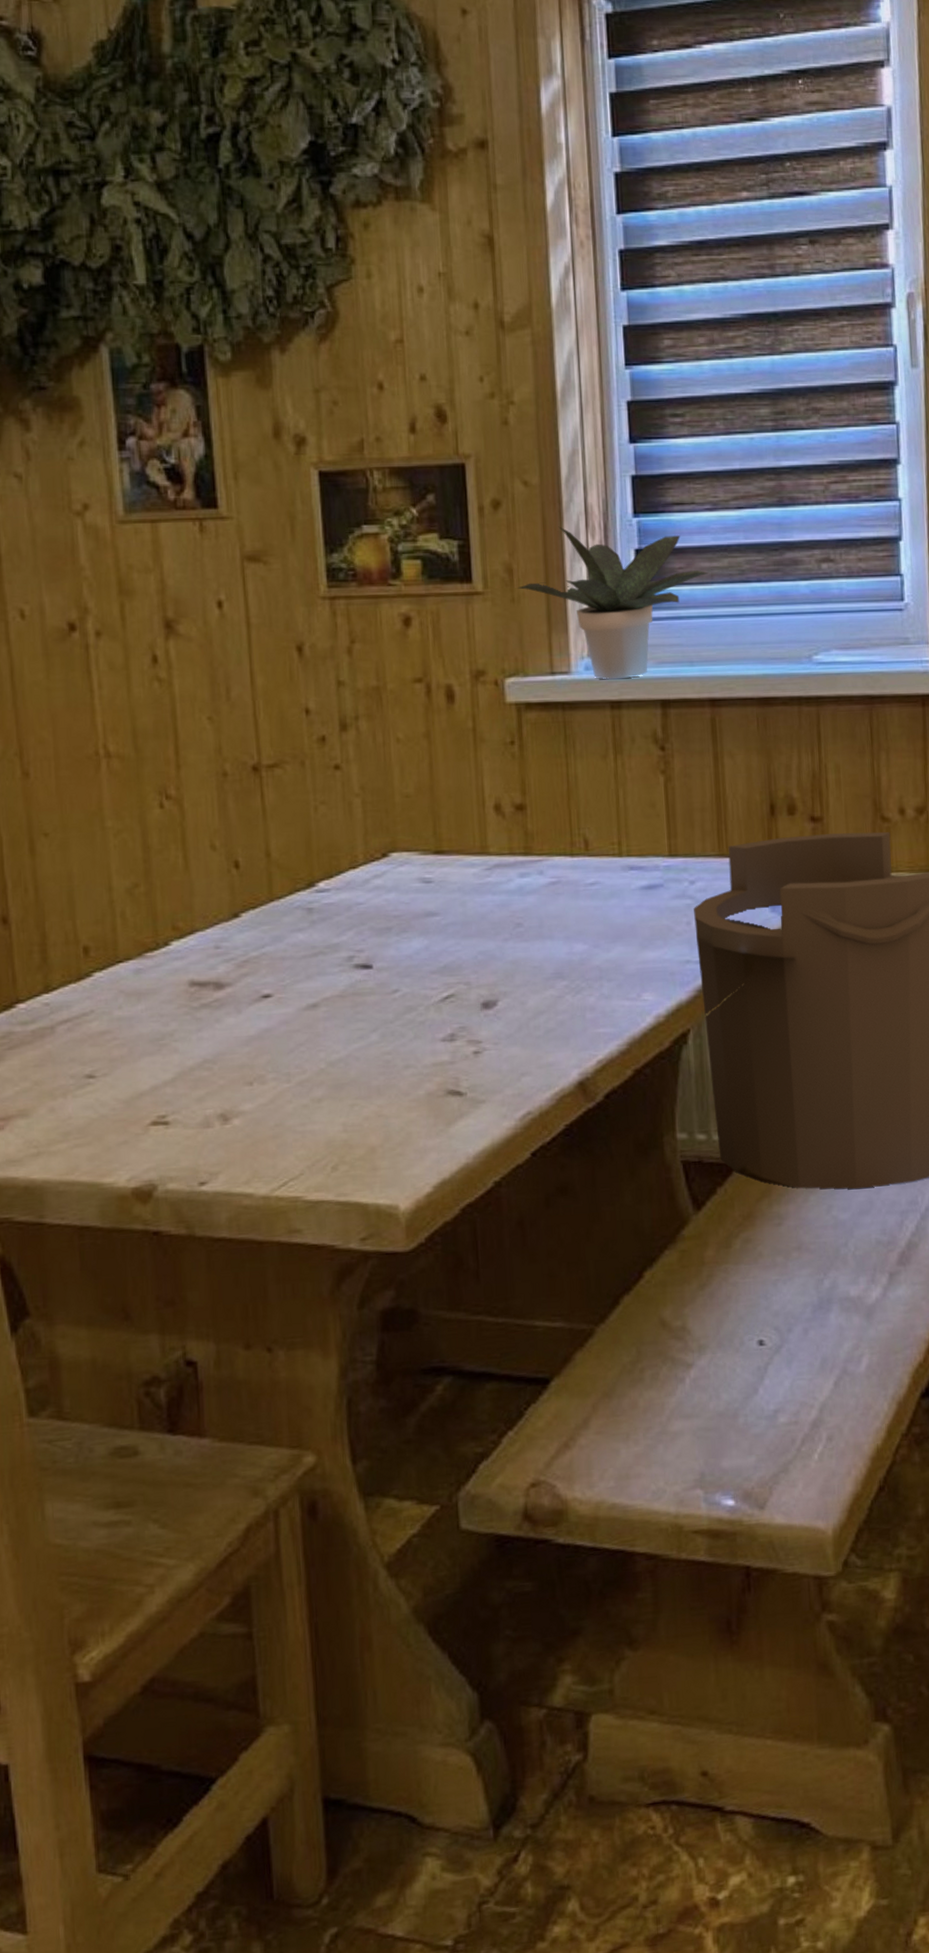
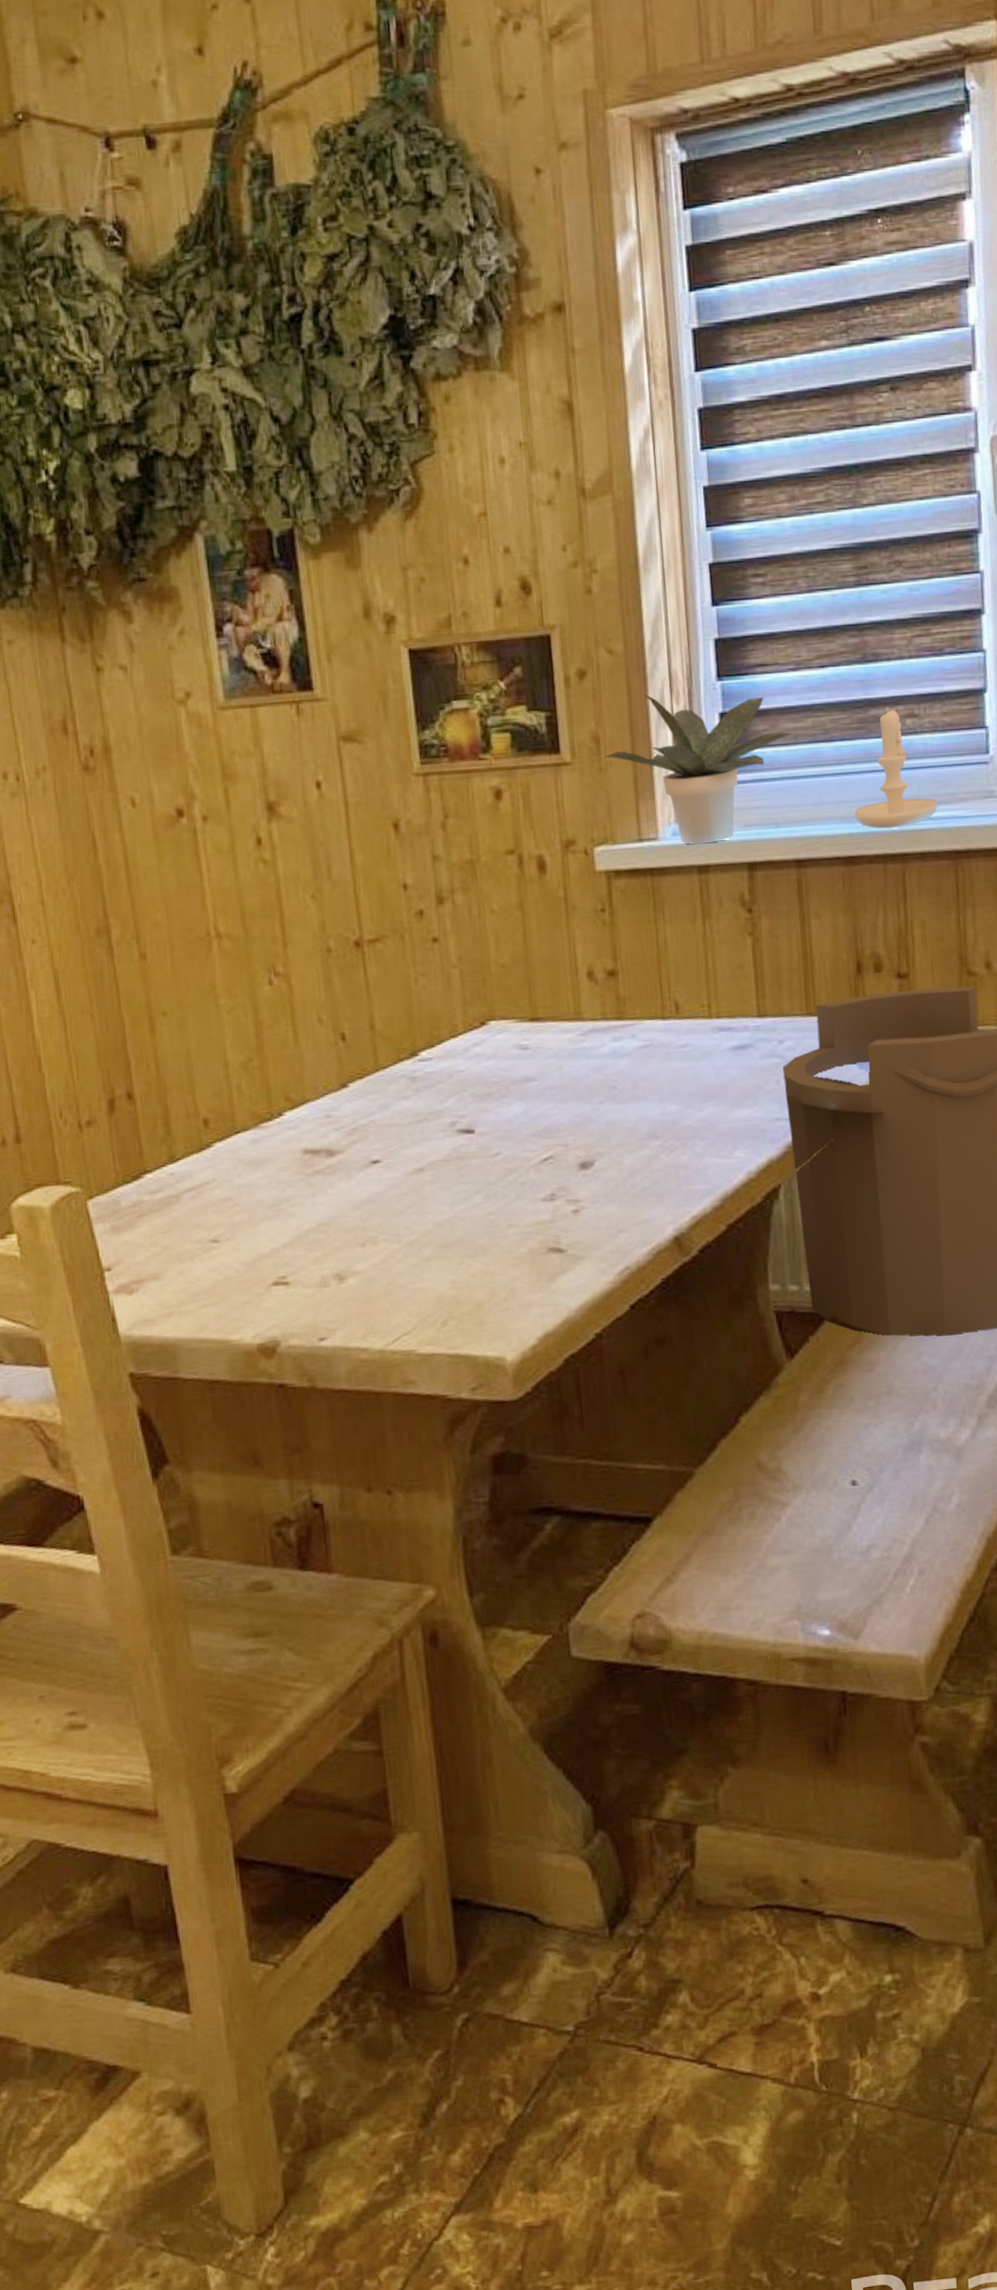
candle: none [769,550,853,671] -> present [854,706,938,829]

